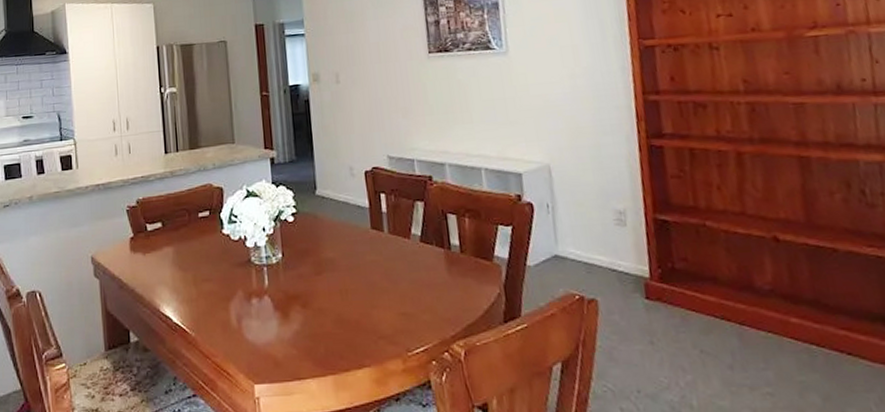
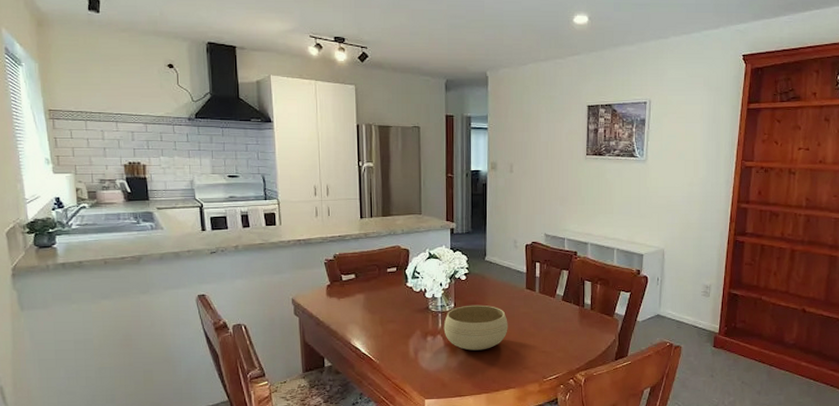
bowl: none [270,253,354,316] -> present [443,305,508,351]

